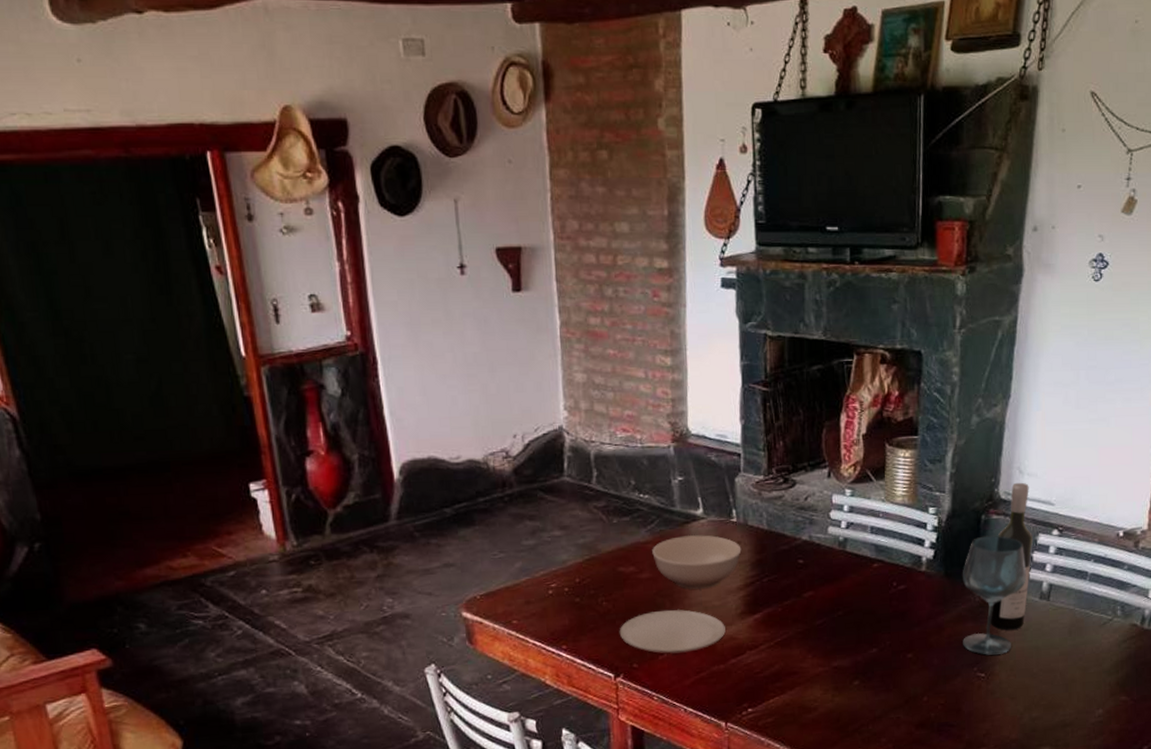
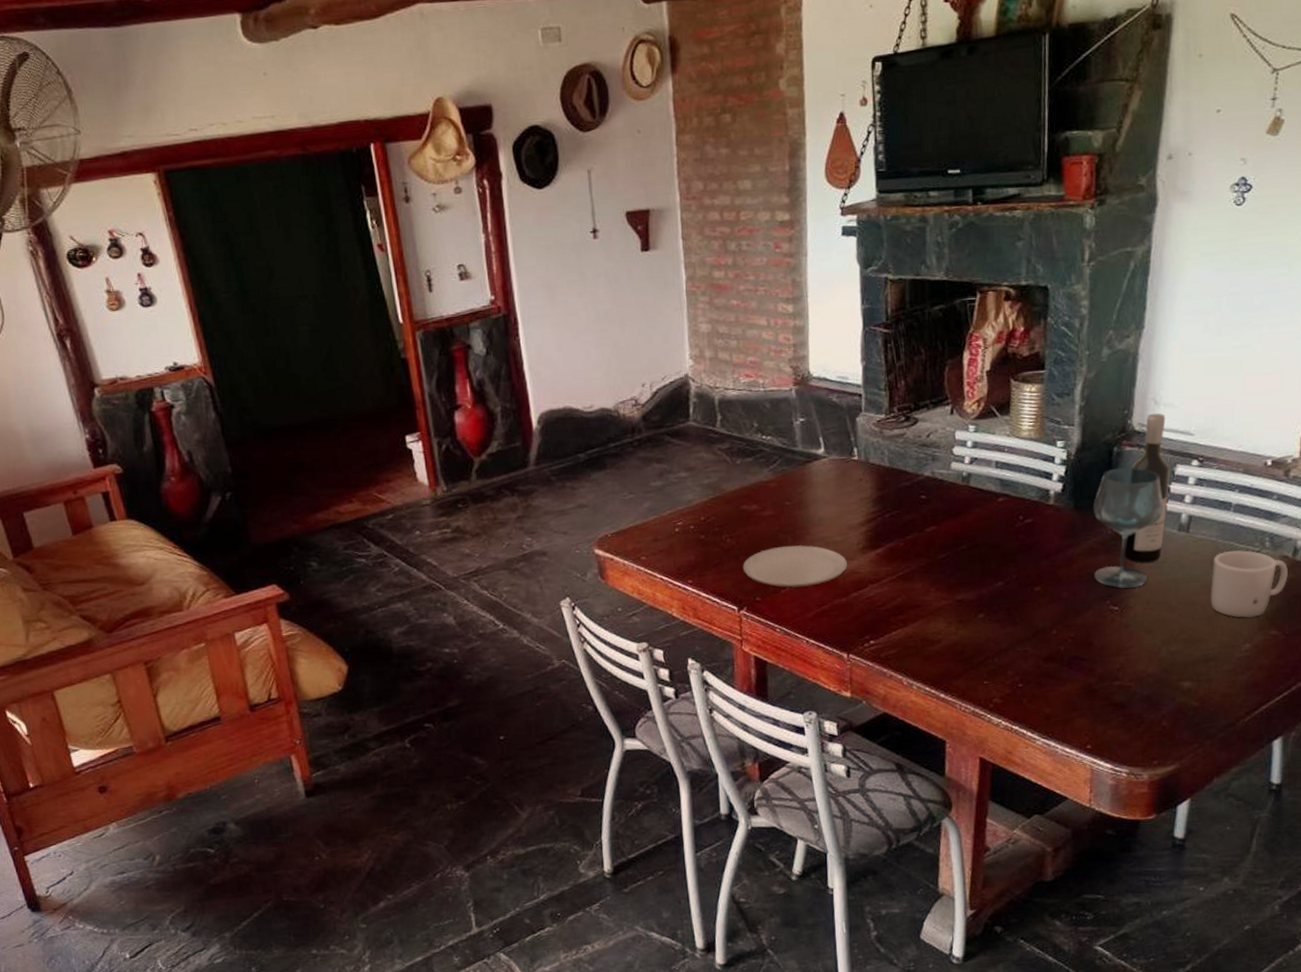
bowl: present [652,535,742,589] -> none [774,473,863,526]
mug: none [1068,618,1136,684] -> present [1210,550,1288,618]

